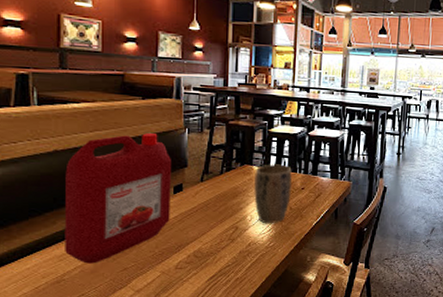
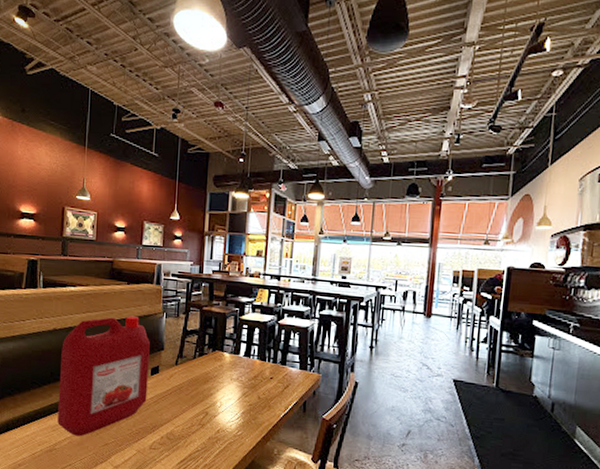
plant pot: present [254,164,293,224] -> none [224,351,262,413]

